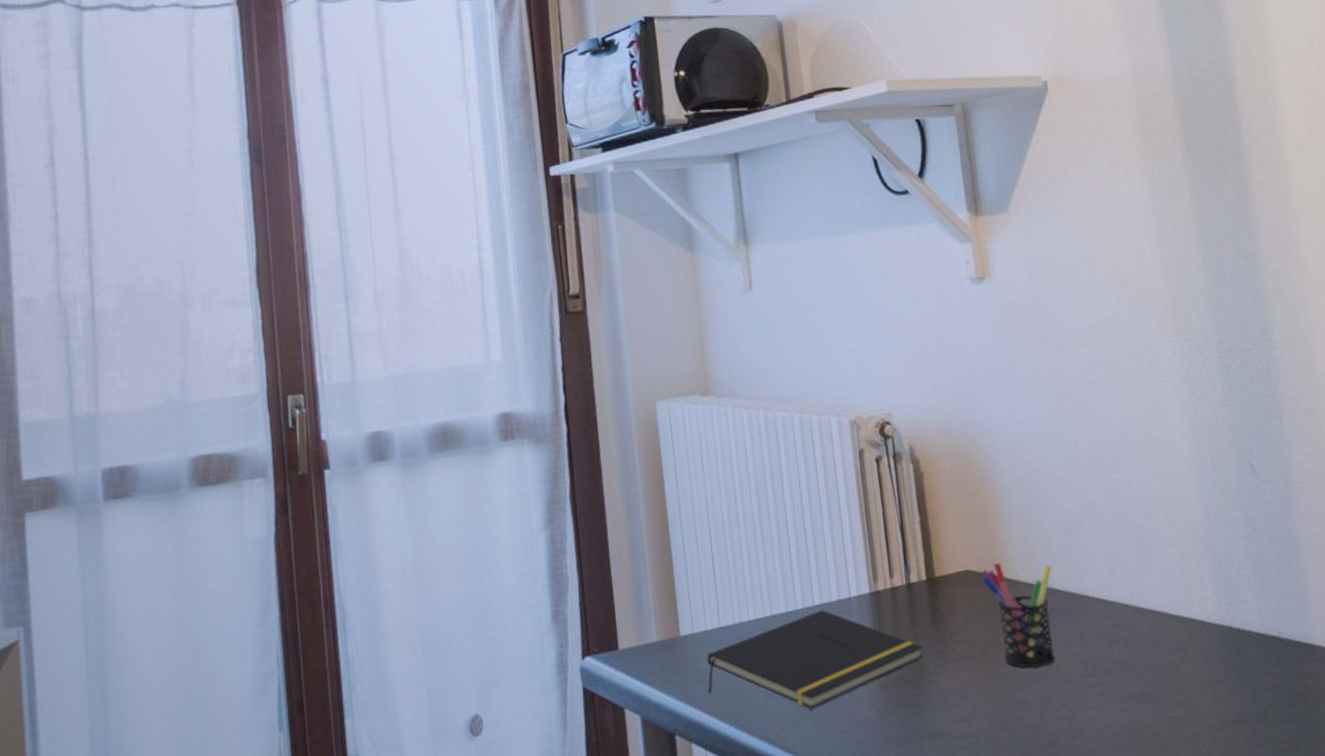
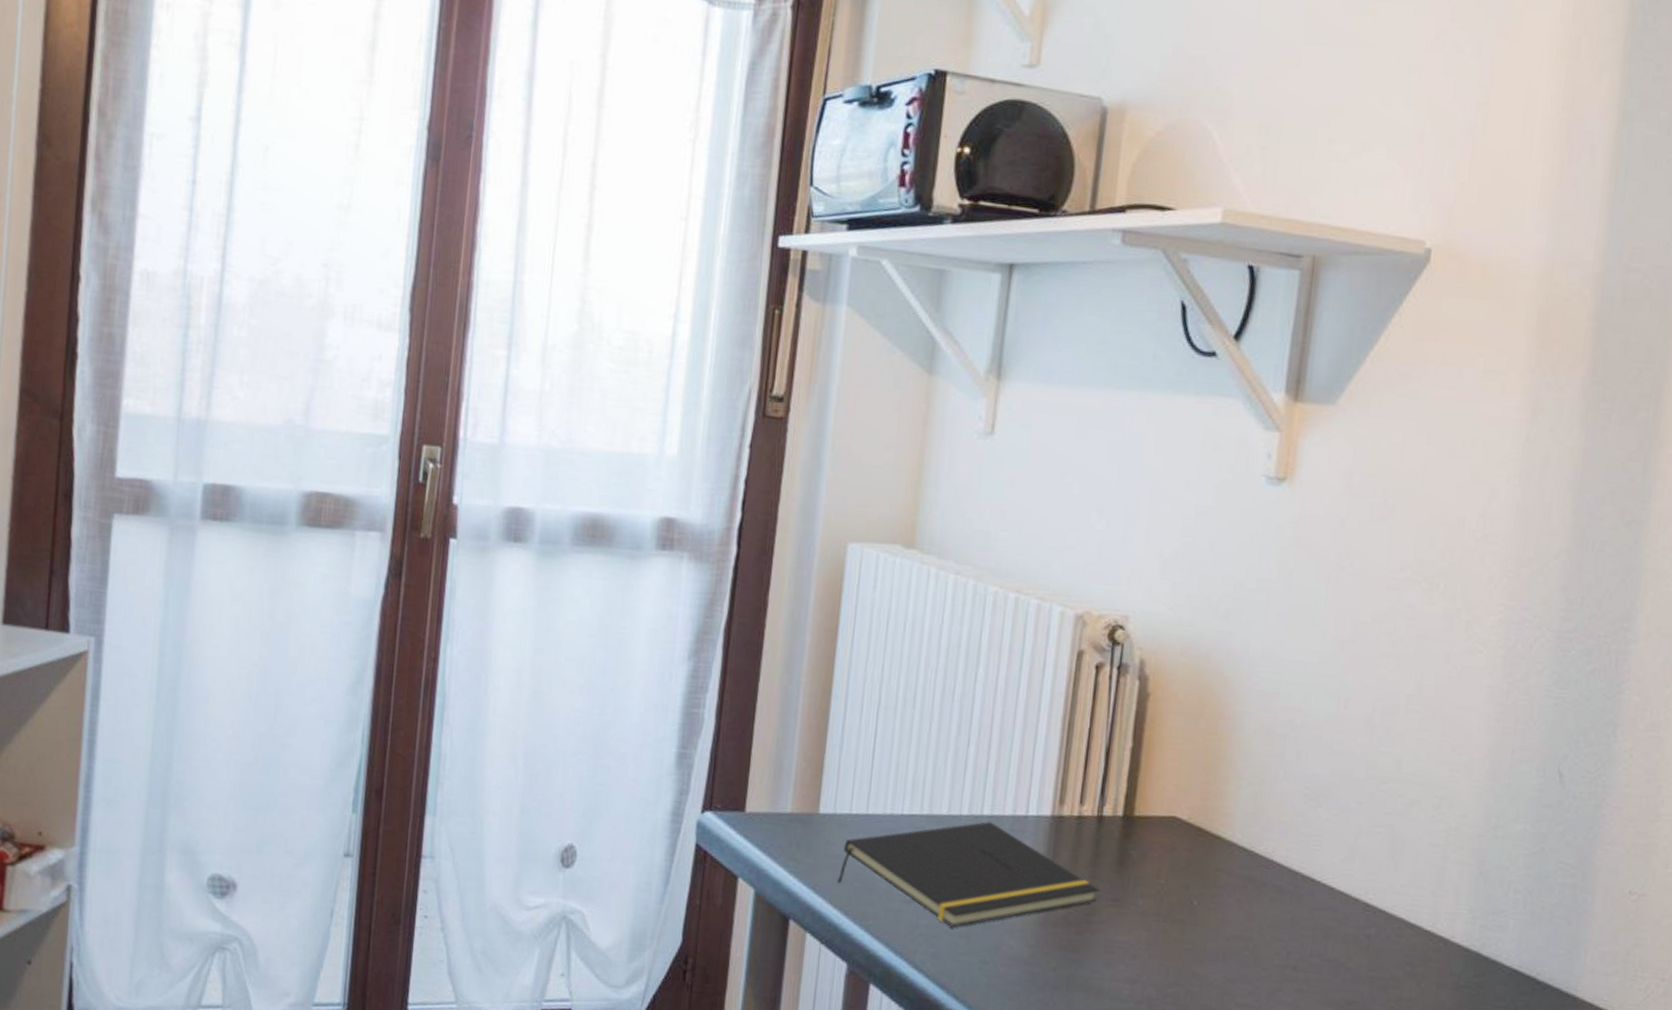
pen holder: present [981,562,1056,668] -> none [1189,816,1278,945]

